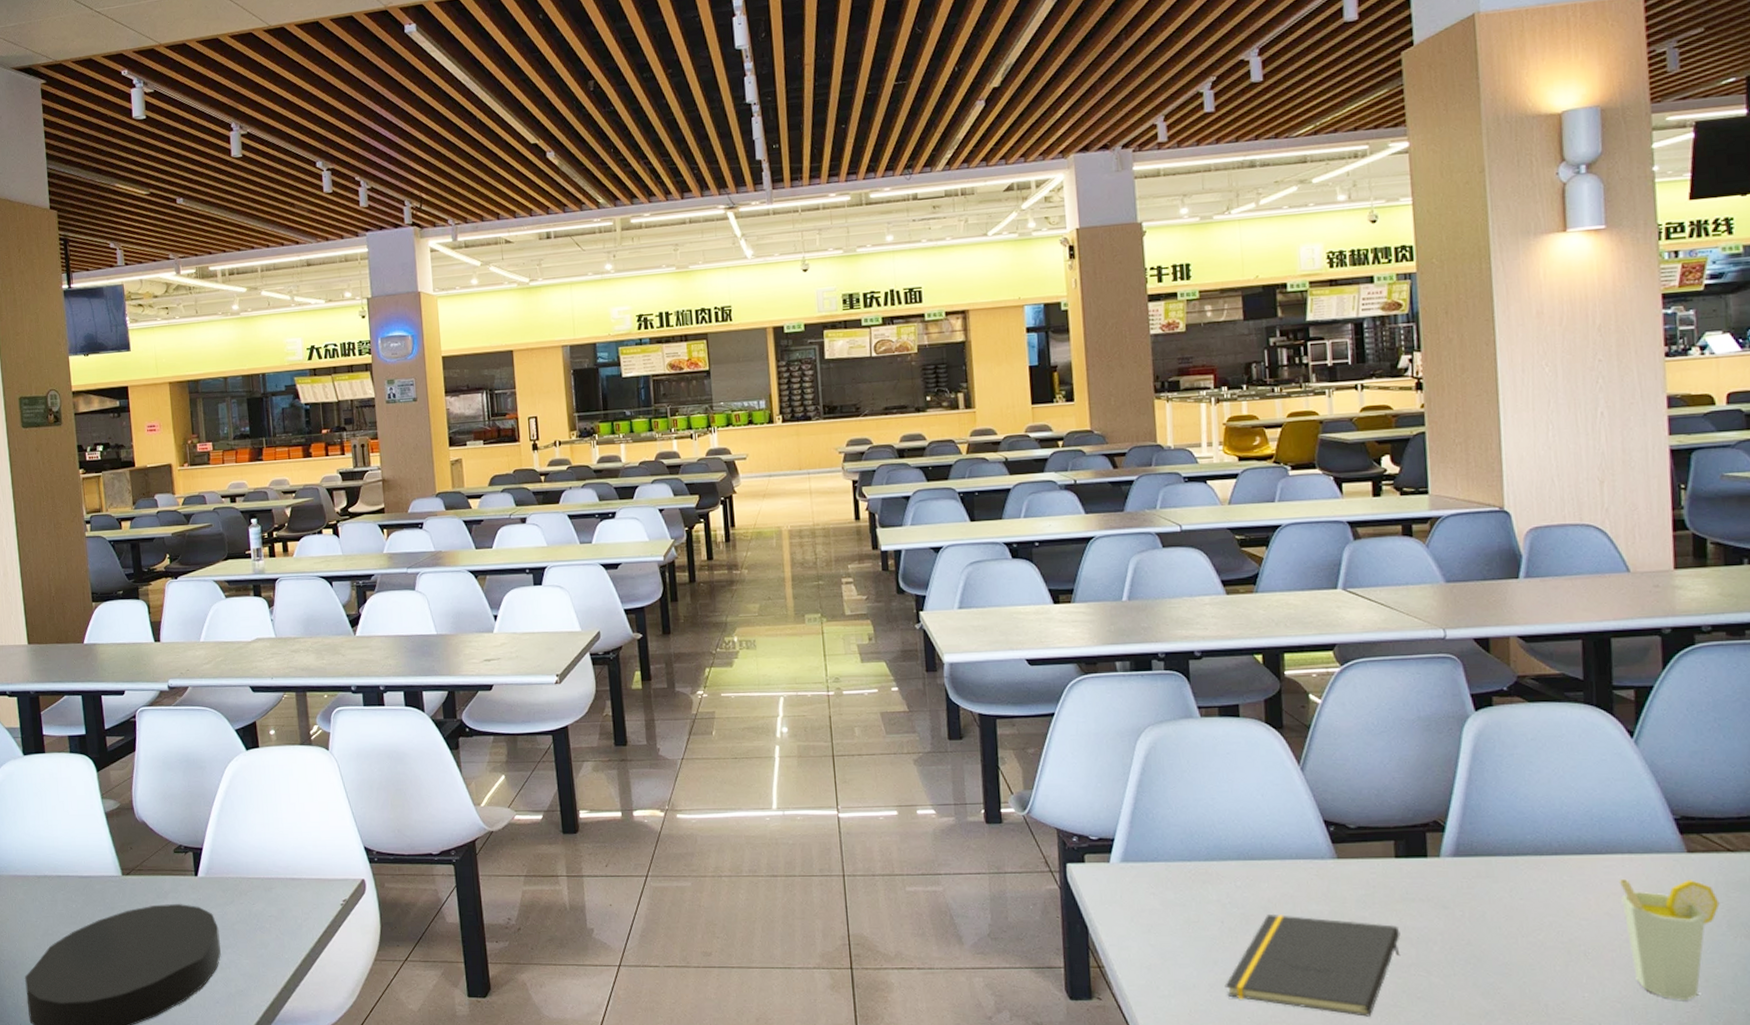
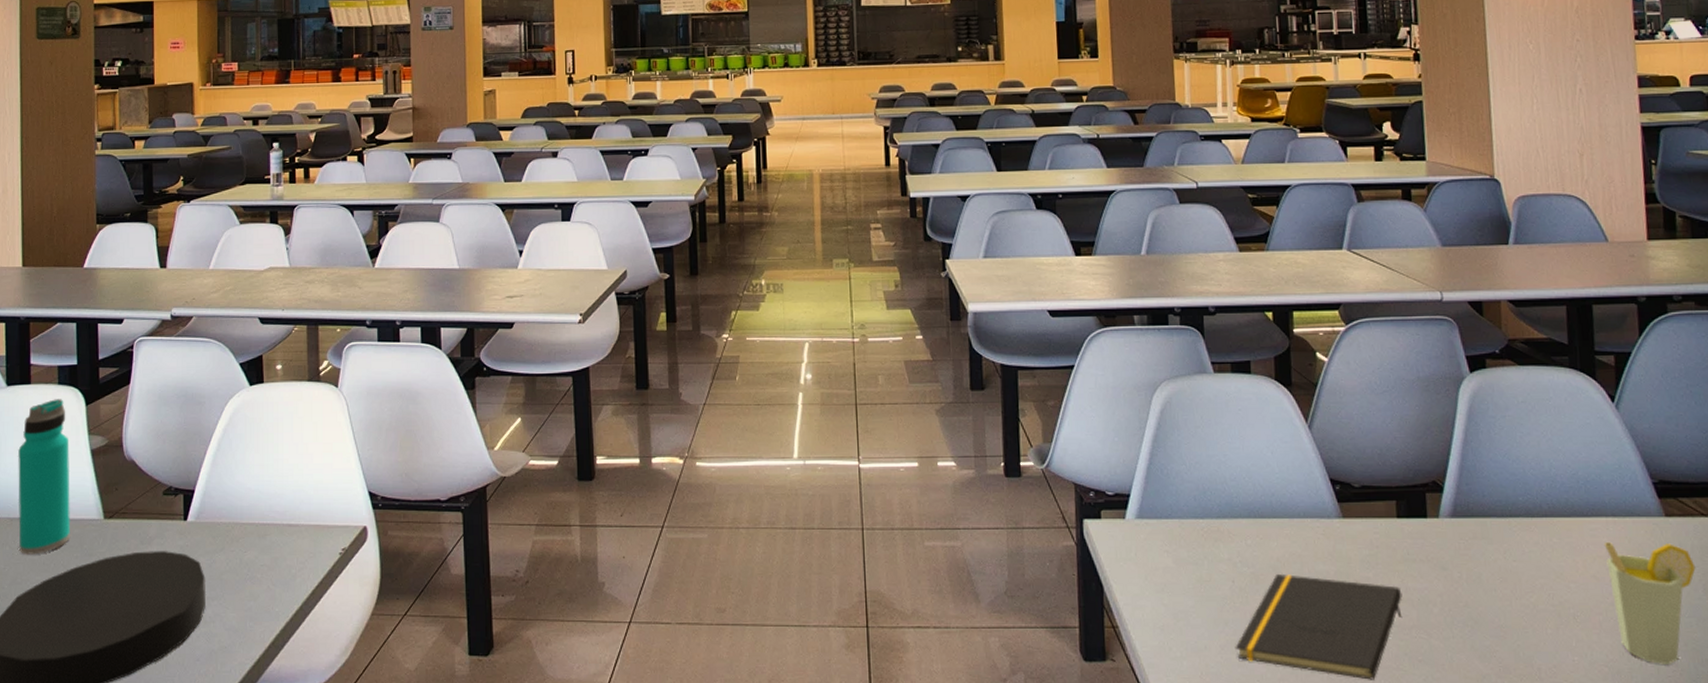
water bottle: none [39,766,93,909] -> present [18,399,71,555]

